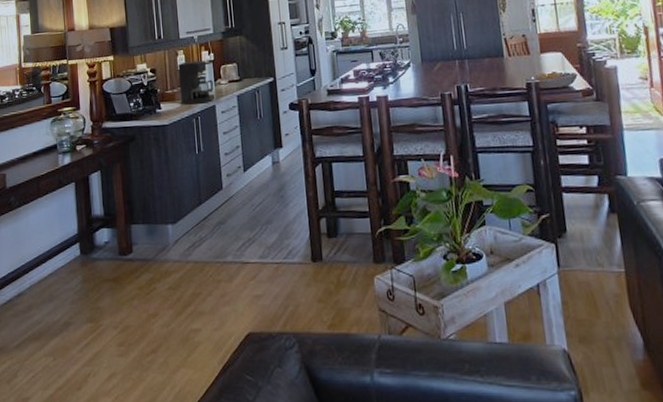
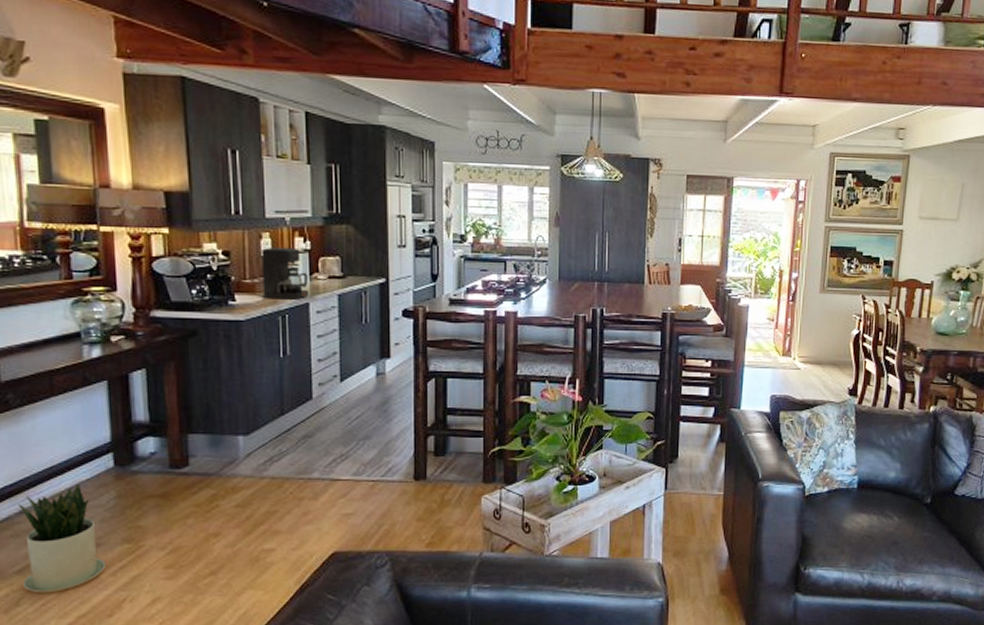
planter: none [17,271,76,367] -> present [18,484,106,594]

